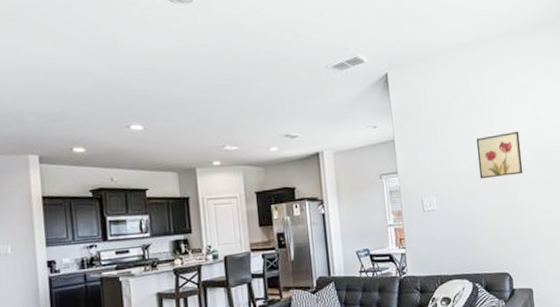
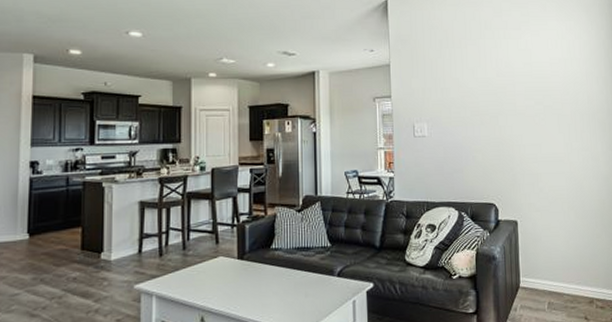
wall art: present [476,131,523,179] -> none [469,64,514,109]

